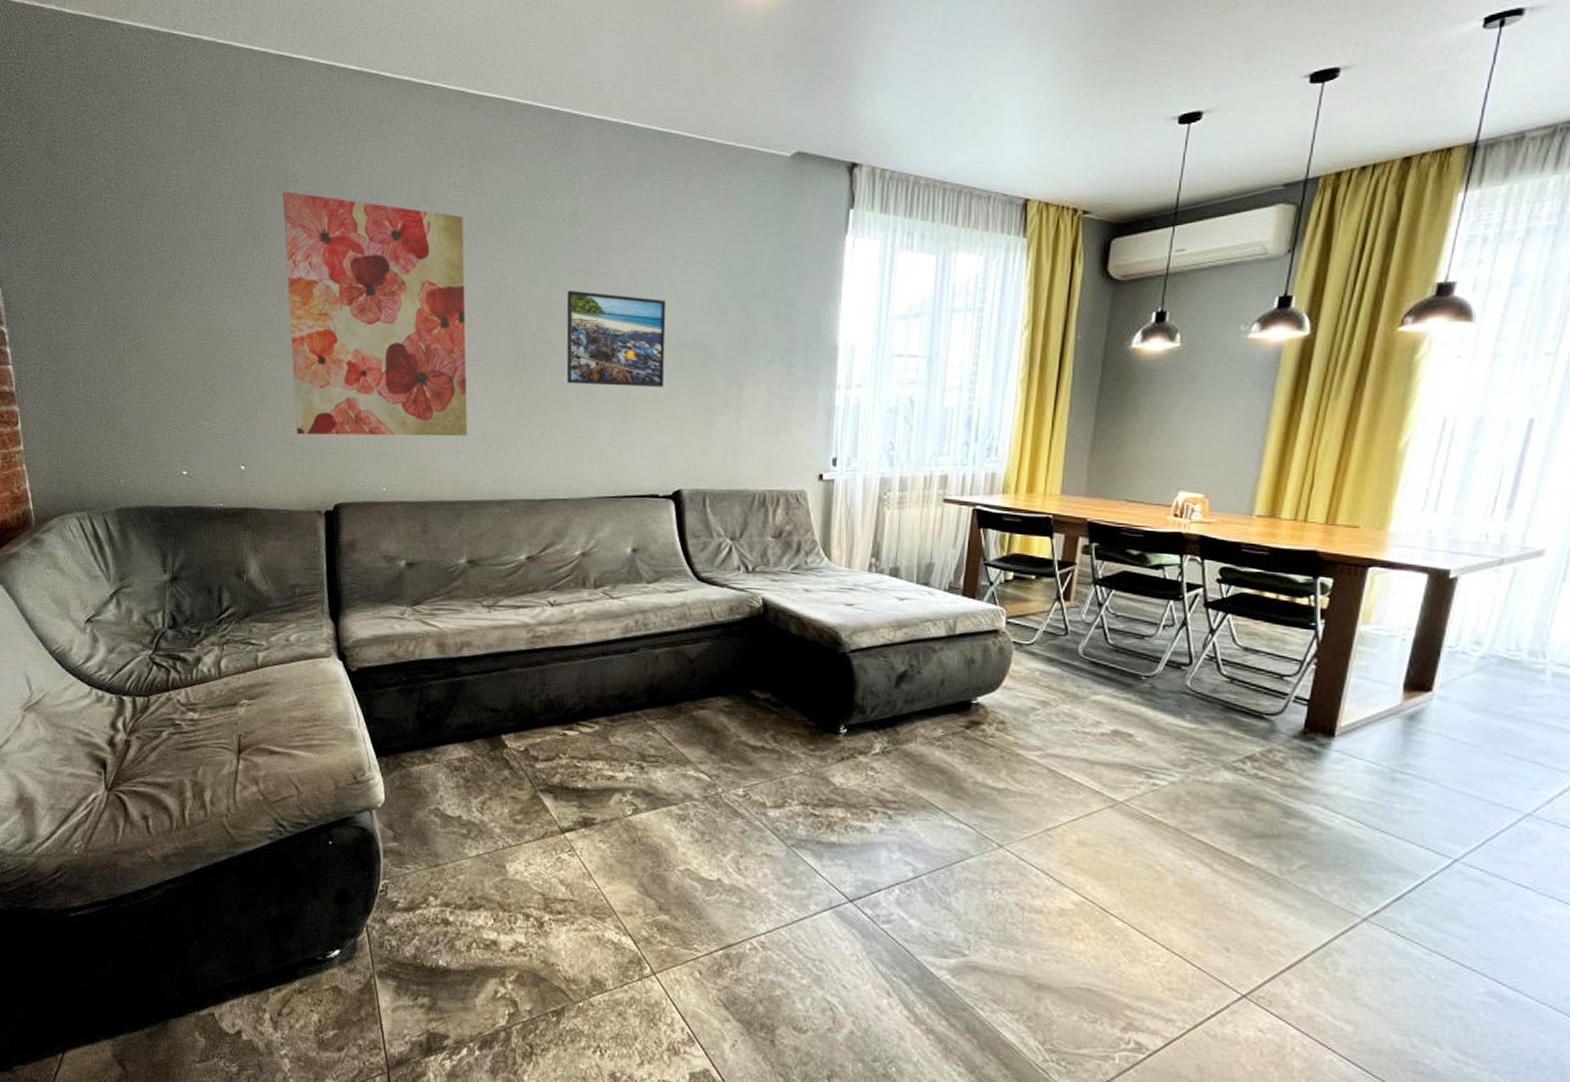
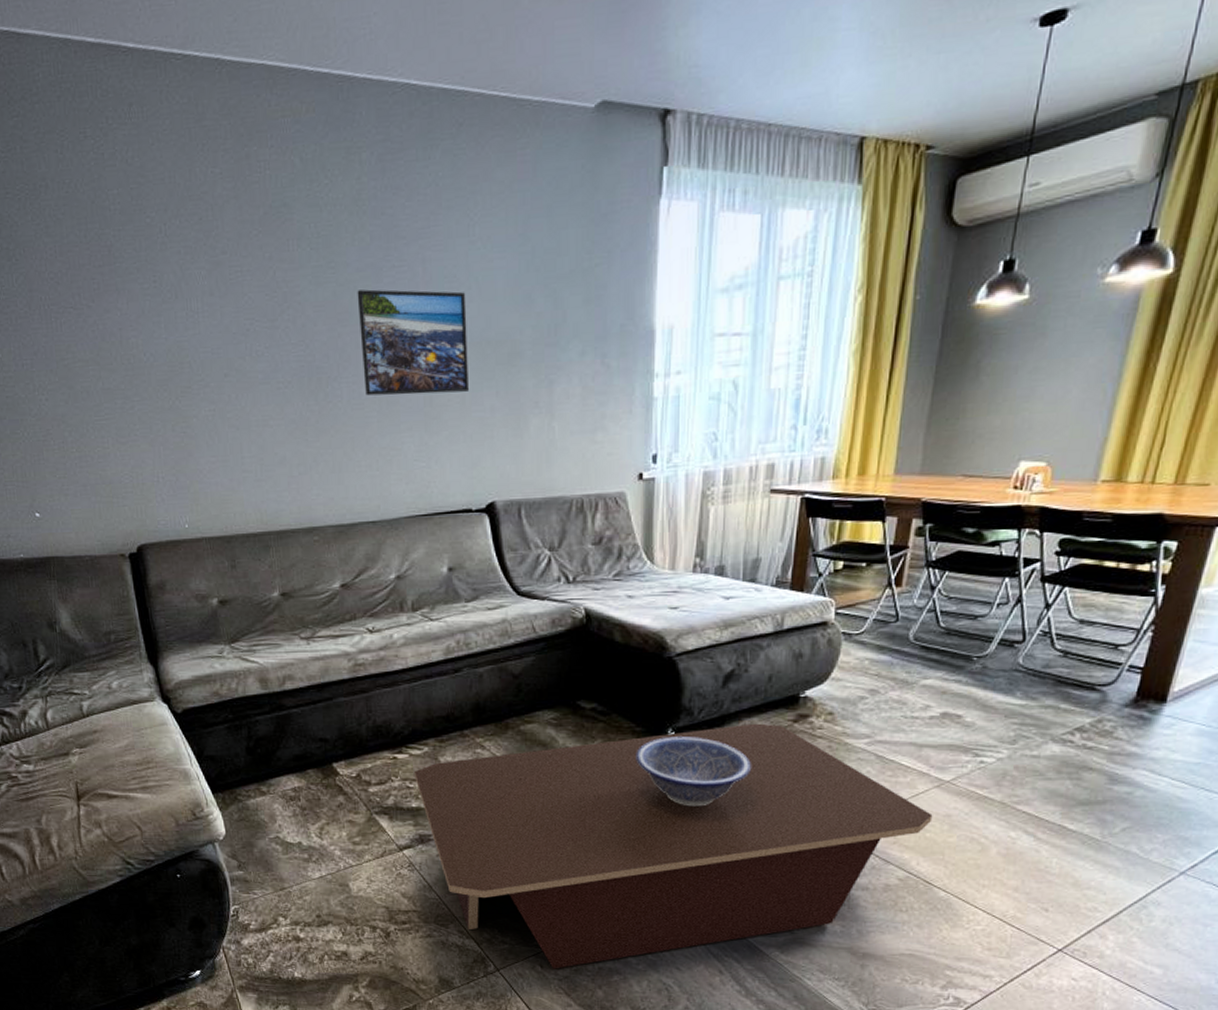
wall art: present [282,191,468,437] -> none [33,199,267,475]
coffee table: none [583,726,1107,978] -> present [414,723,933,969]
decorative bowl: none [807,734,923,810] -> present [636,737,751,807]

